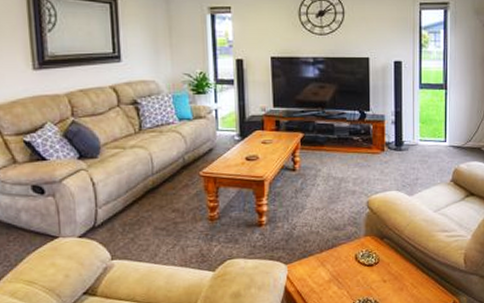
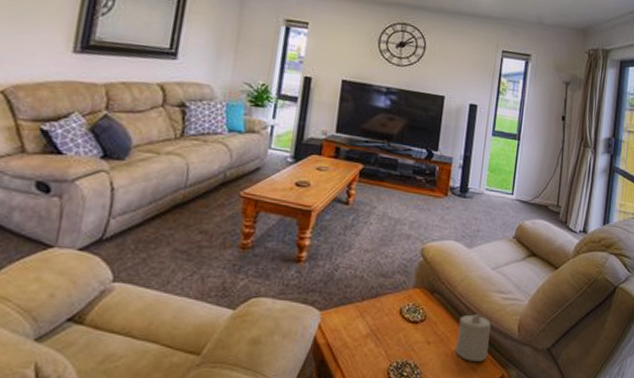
candle: none [408,253,438,293] -> present [454,314,491,361]

